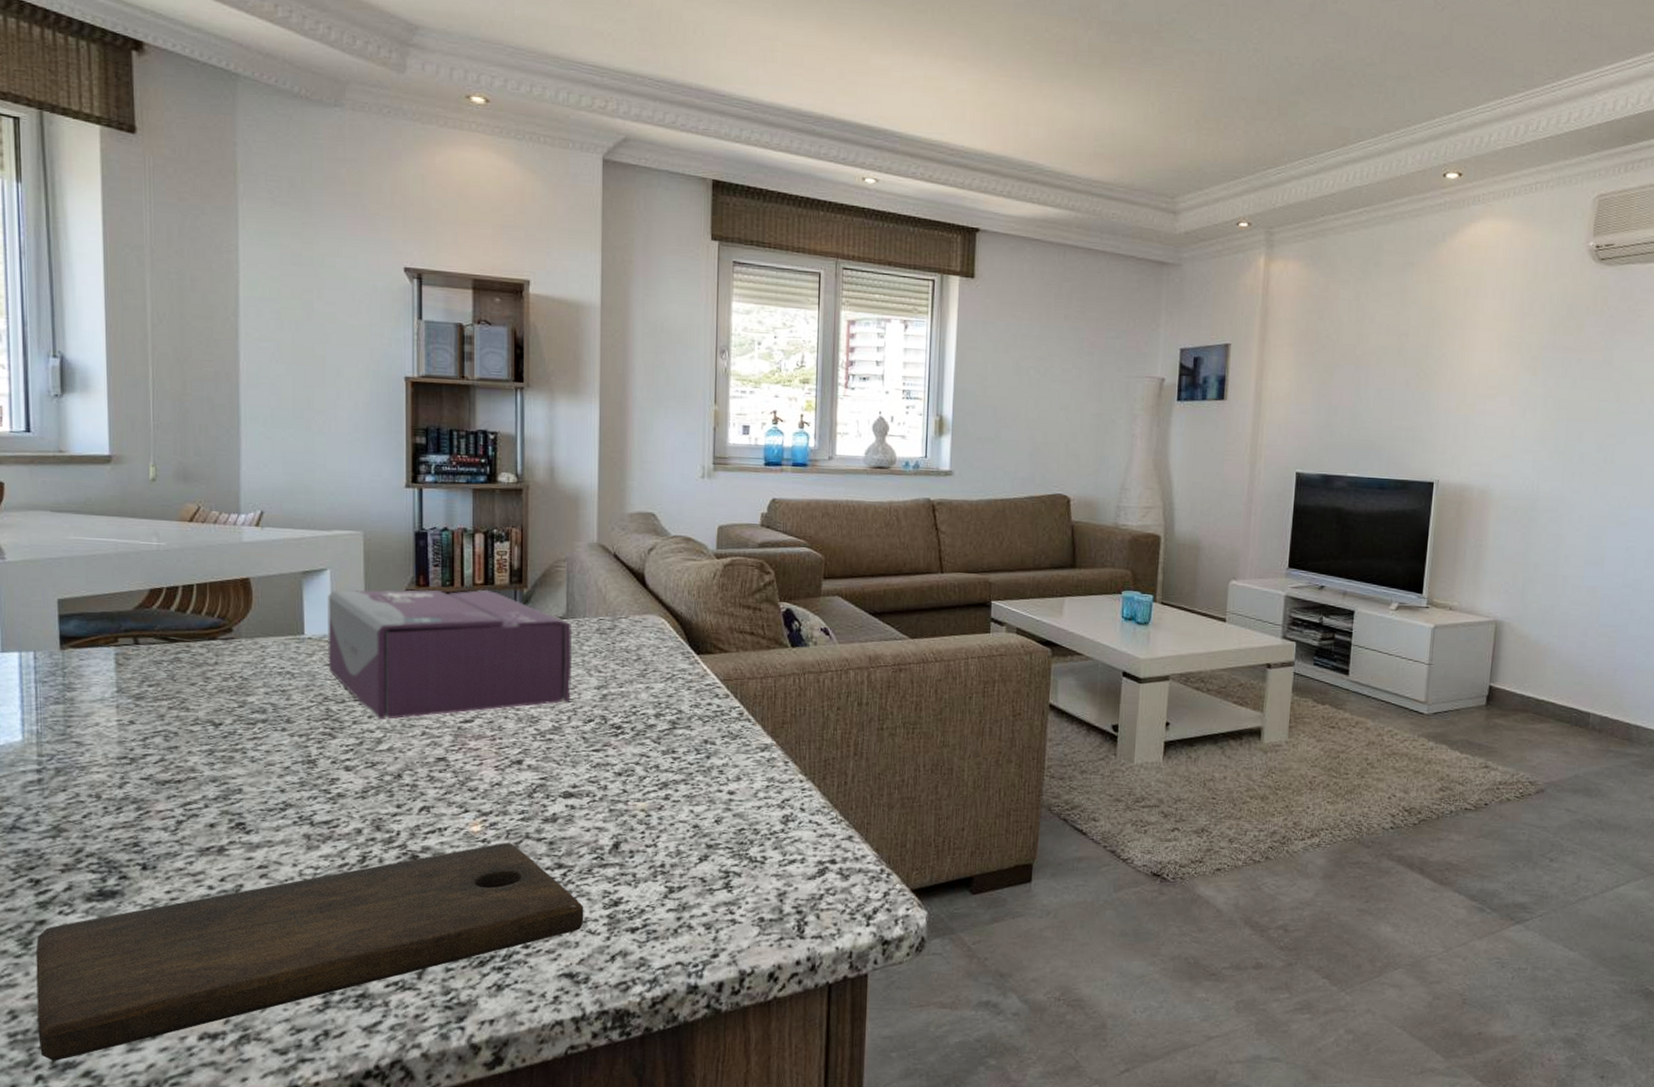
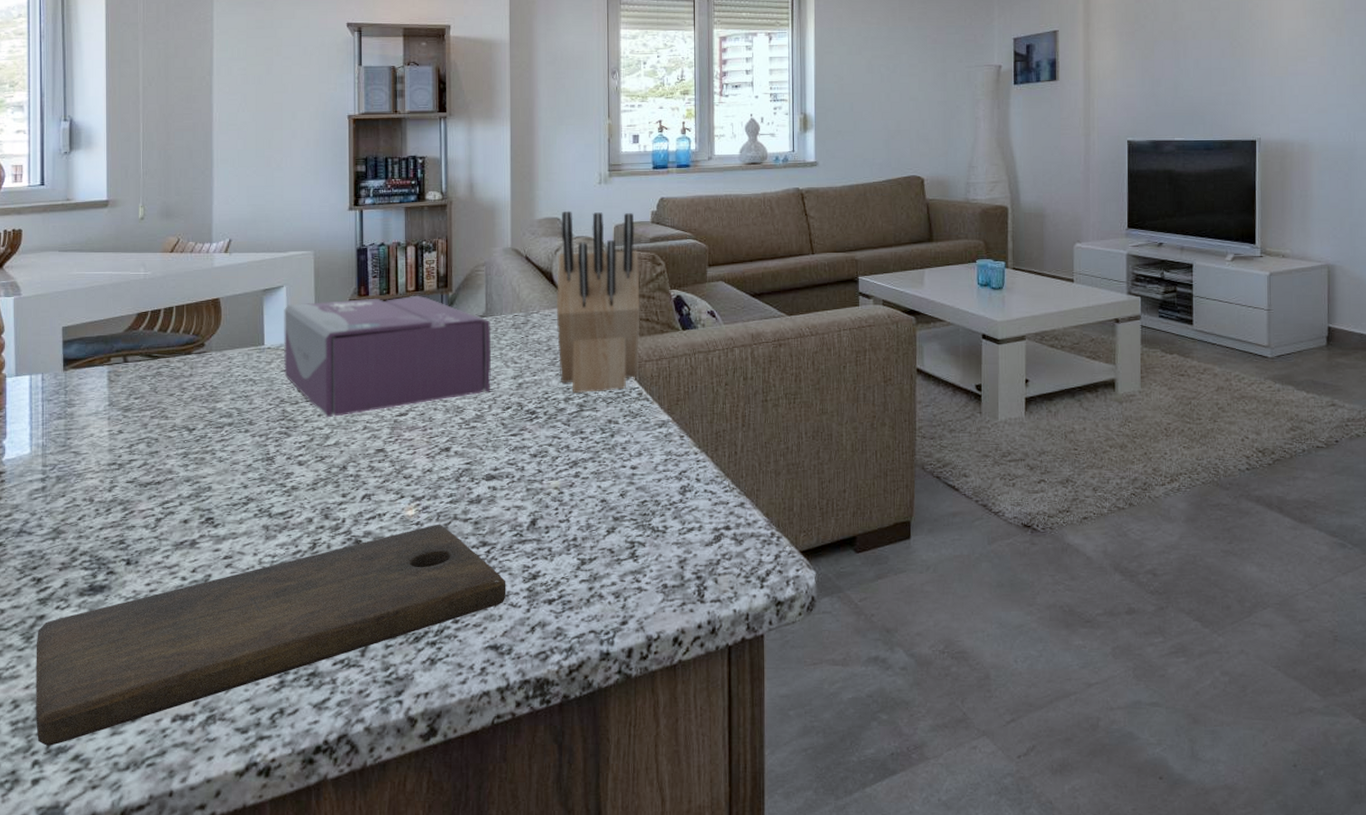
knife block: none [647,505,745,710] -> present [556,210,640,393]

